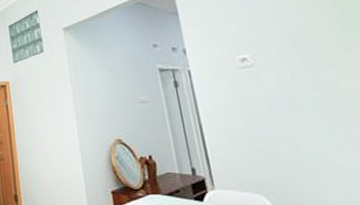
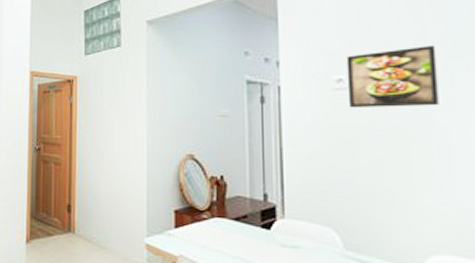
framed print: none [246,18,341,83] -> present [346,44,439,109]

